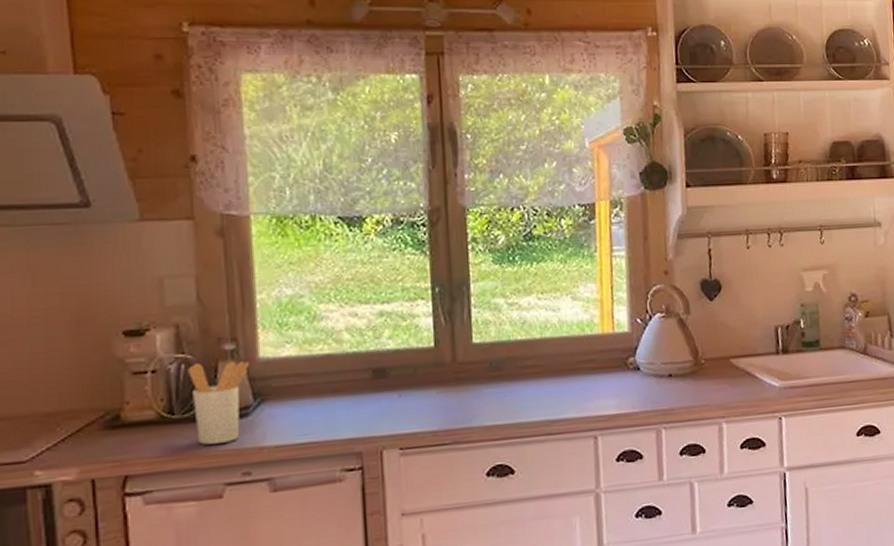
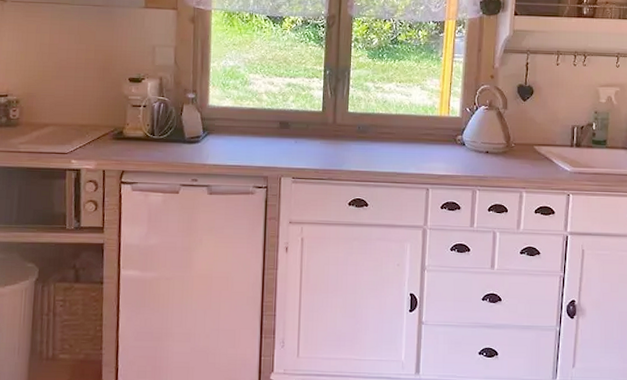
utensil holder: present [188,360,250,445] -> none [165,104,203,158]

